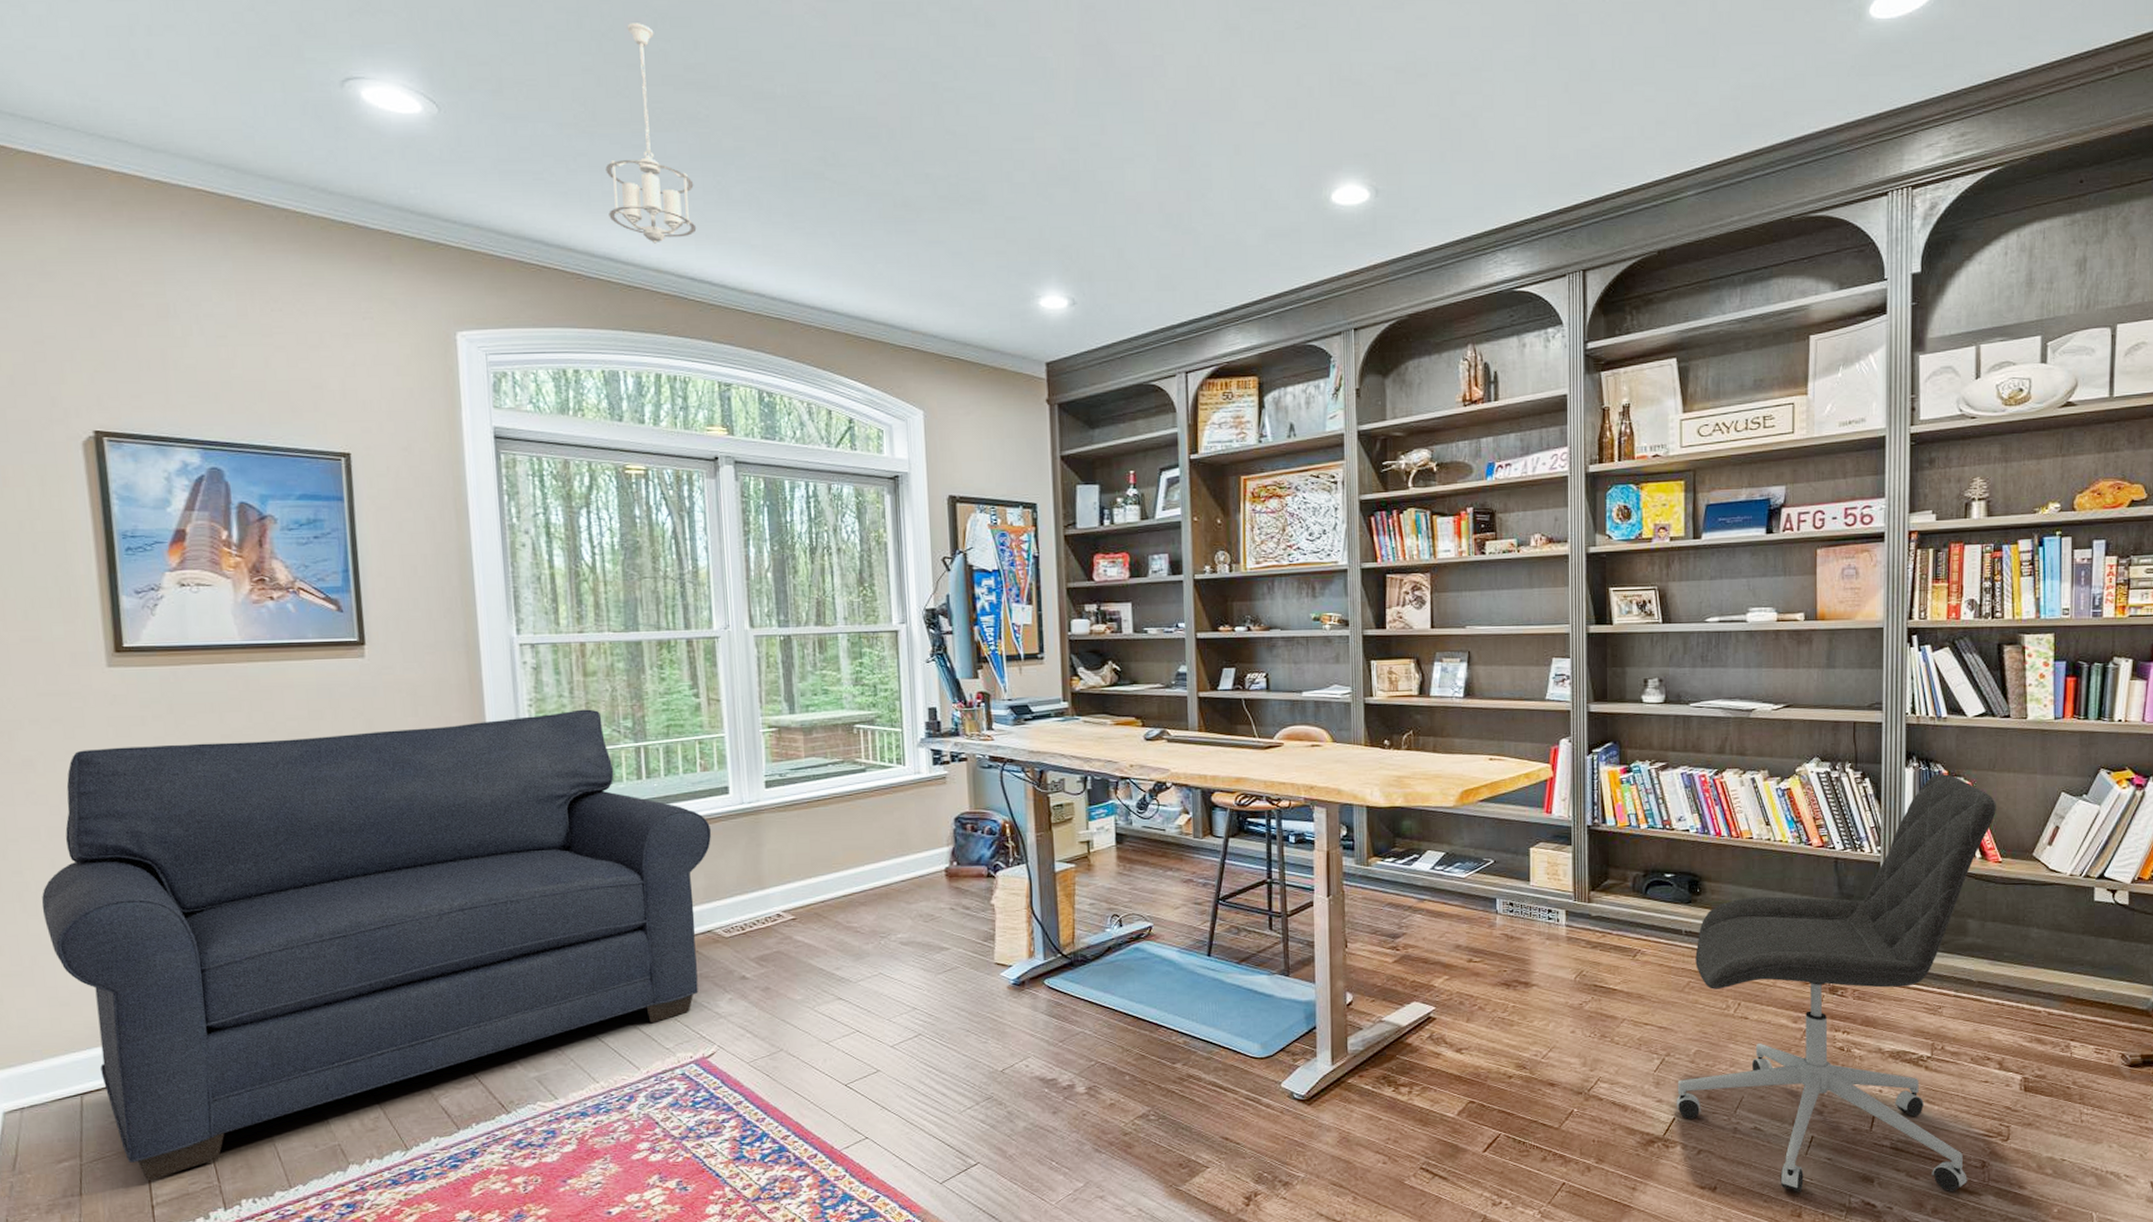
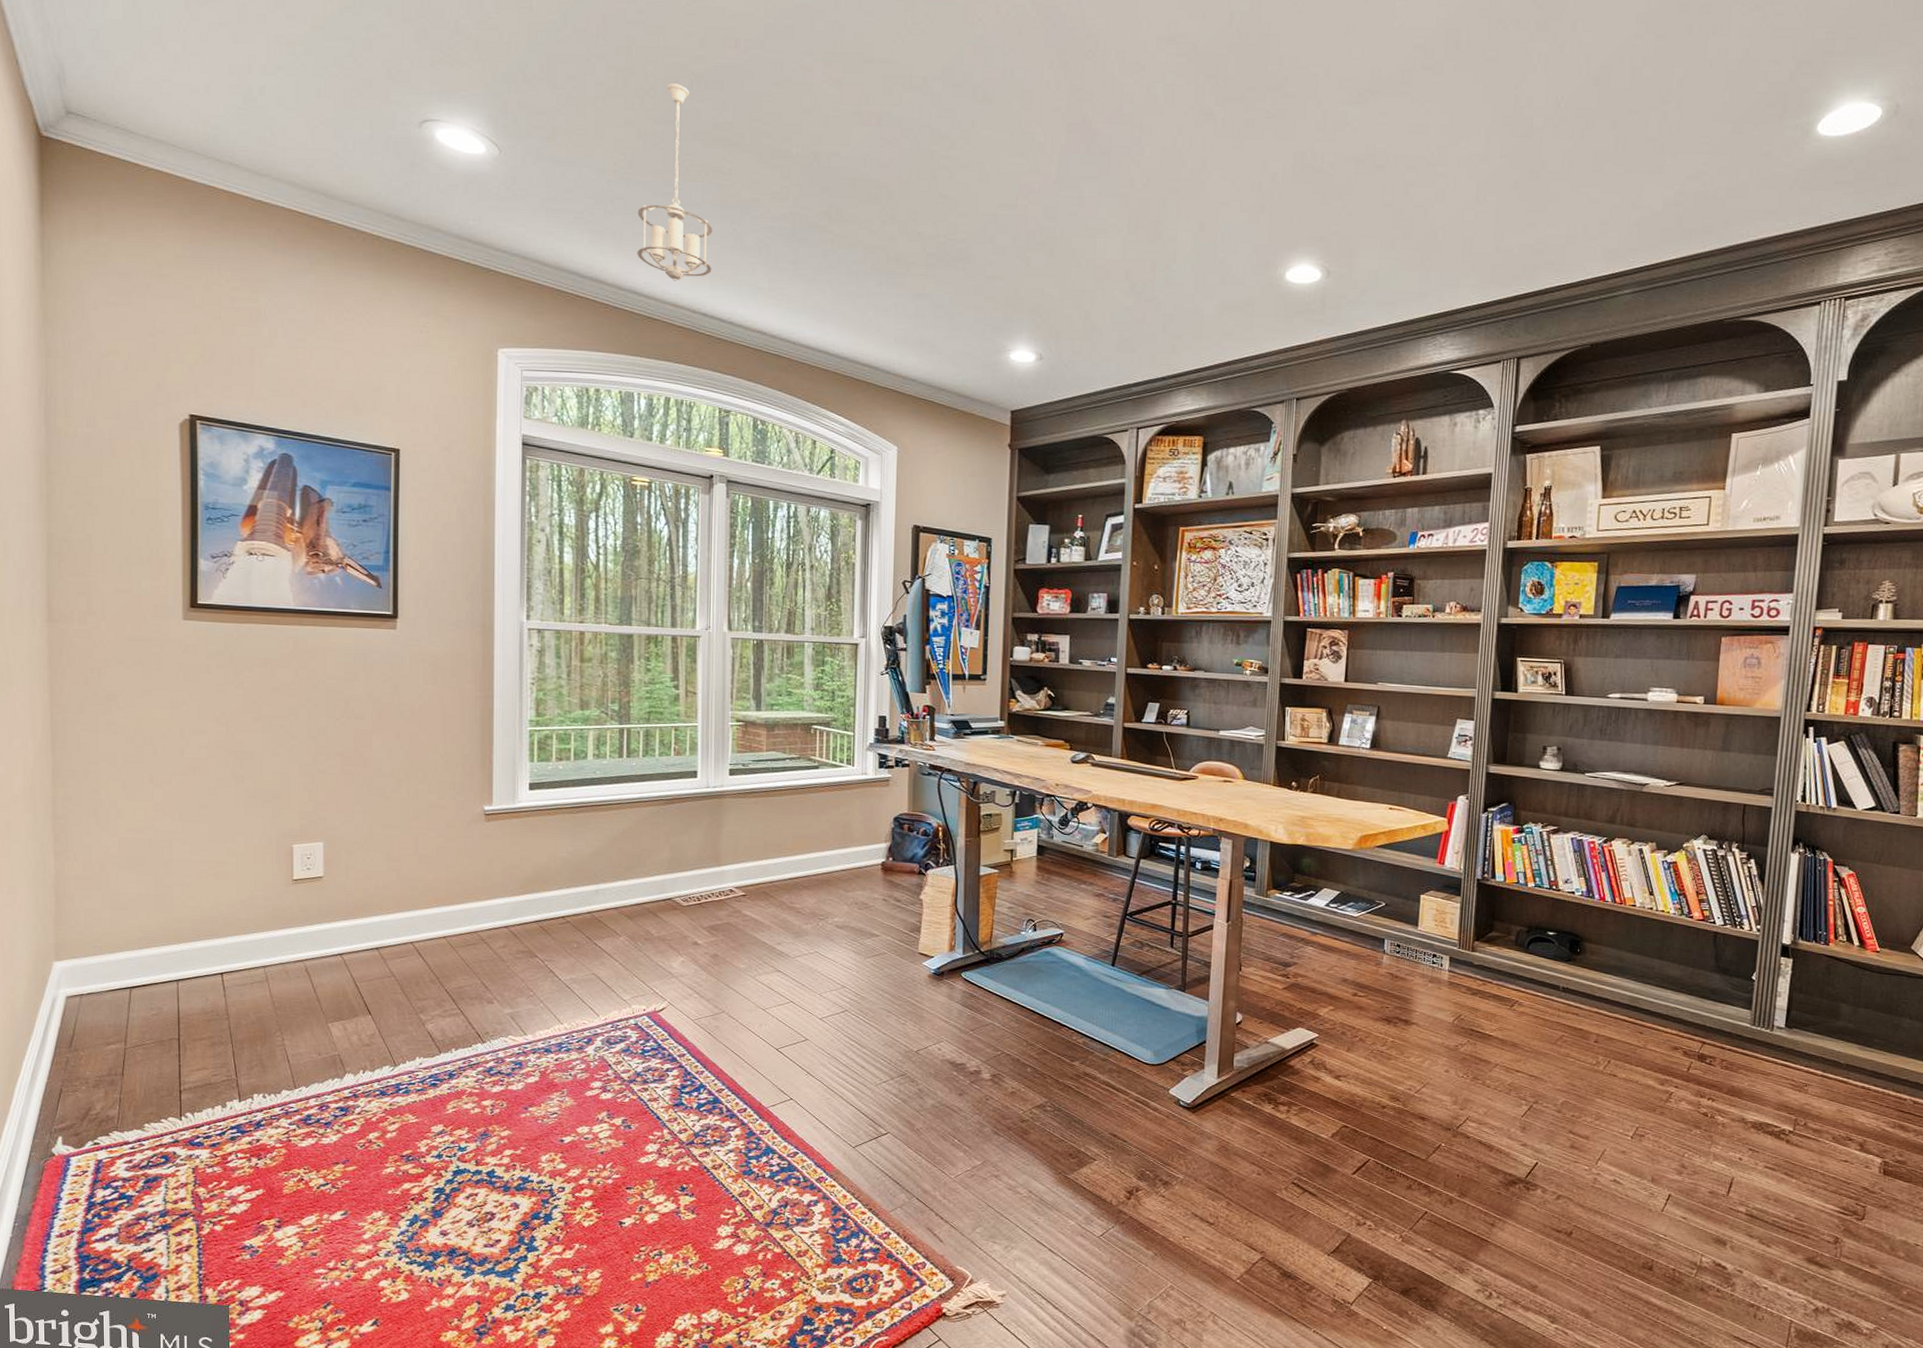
sofa: present [41,709,712,1181] -> none [112,690,679,1069]
office chair: present [1676,774,1996,1192] -> none [1539,862,1879,1263]

